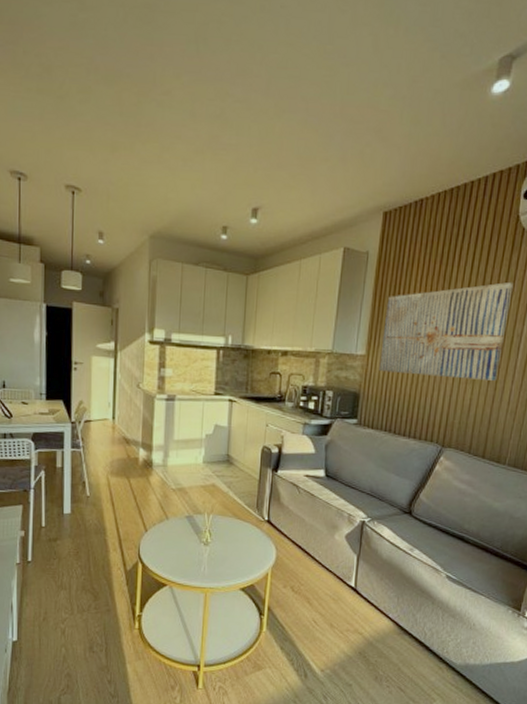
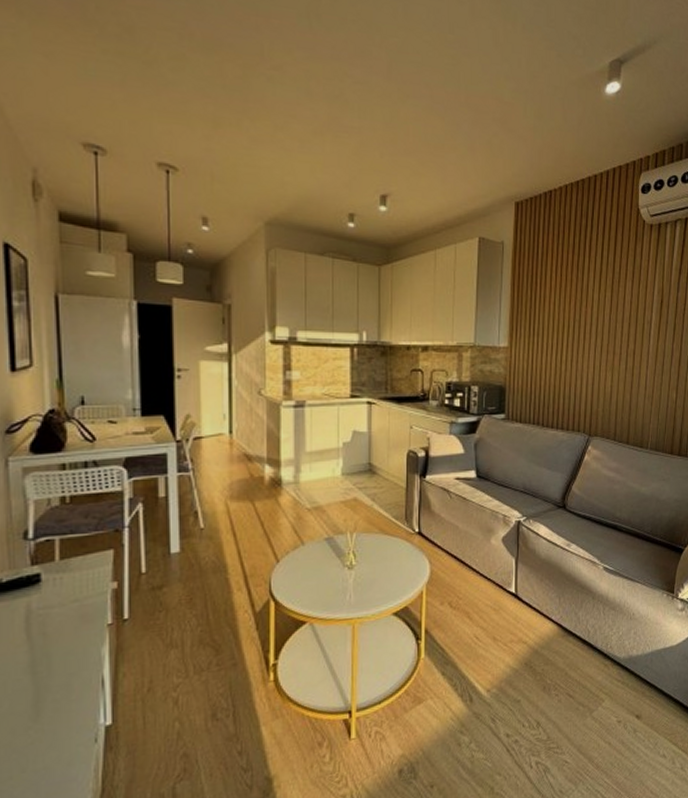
wall art: present [379,281,514,381] -> none [523,271,640,367]

